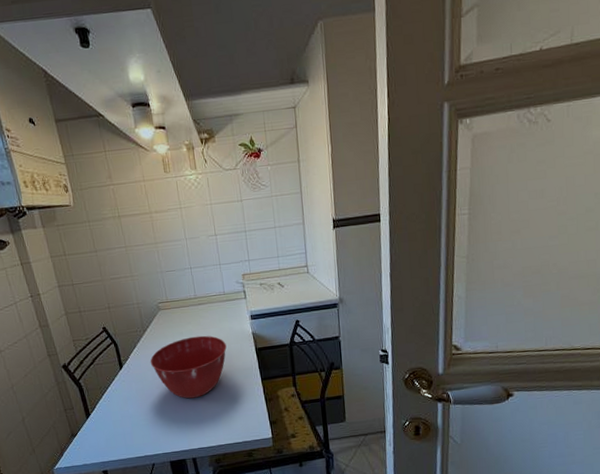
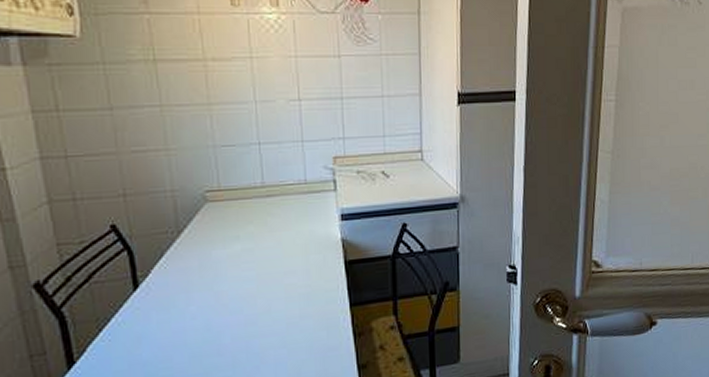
mixing bowl: present [150,335,227,399] -> none [184,241,303,335]

